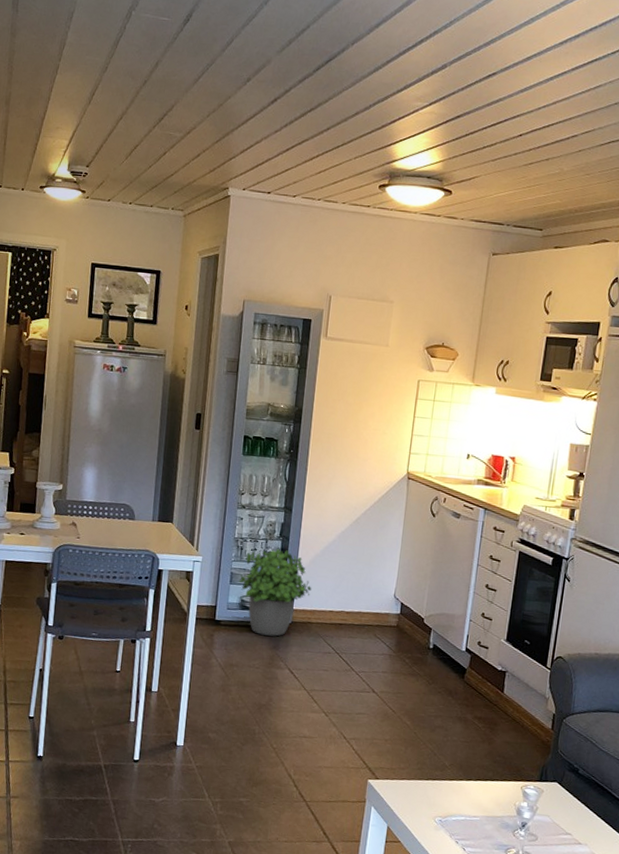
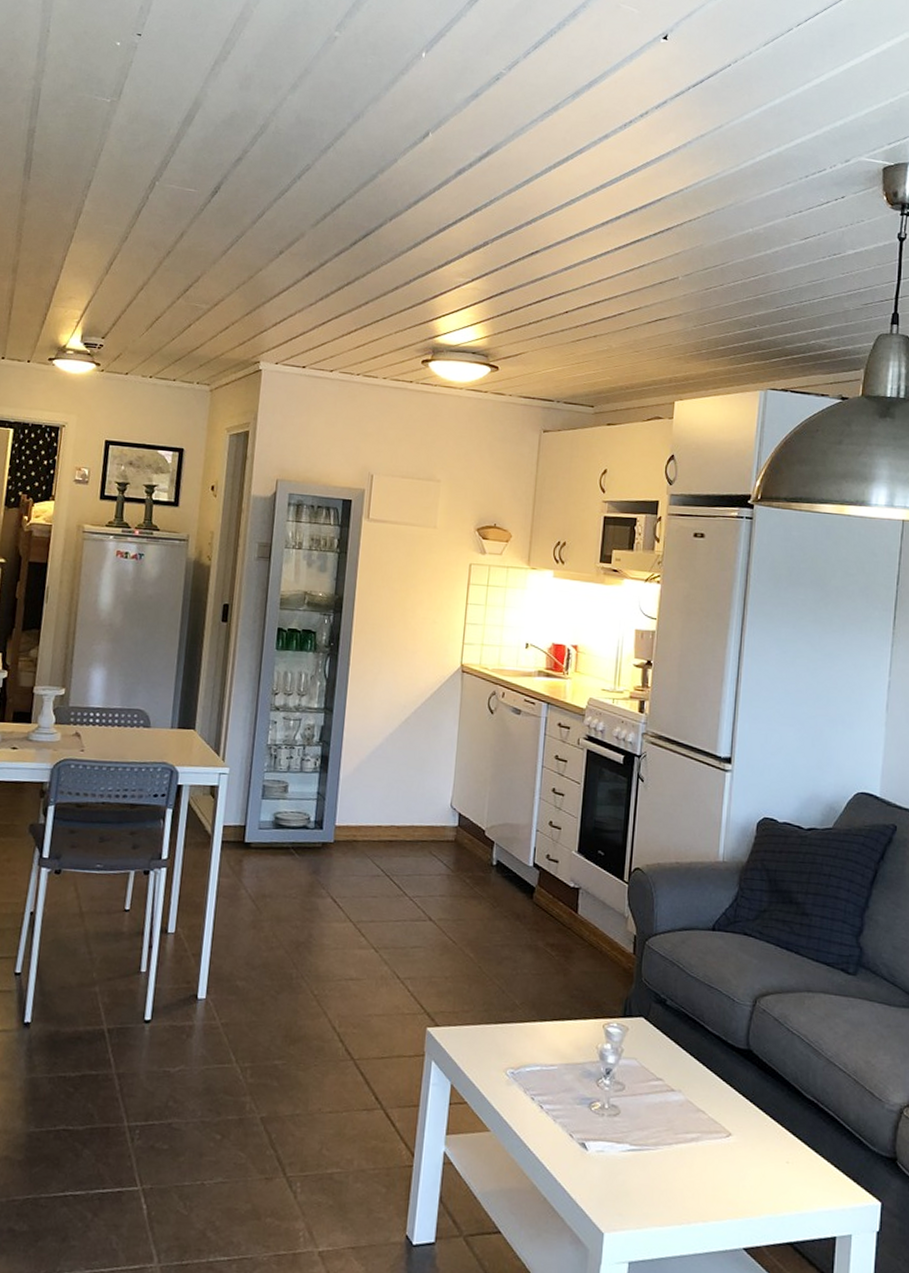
potted plant: present [238,548,312,637] -> none [272,755,357,859]

